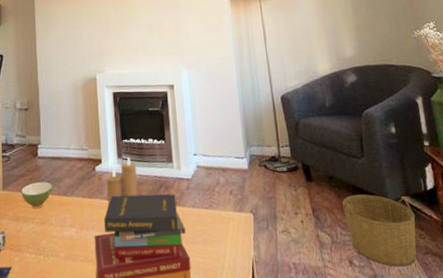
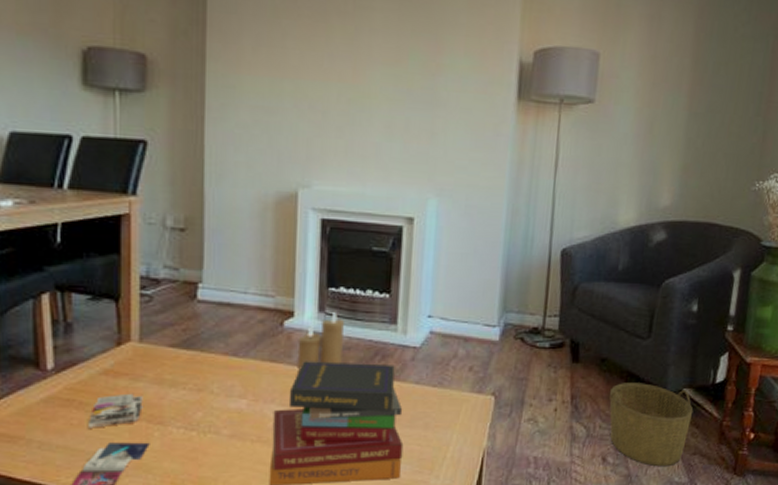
bowl: present [20,182,53,209] -> none [167,335,218,371]

